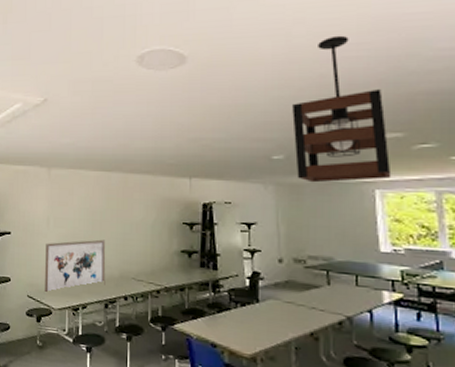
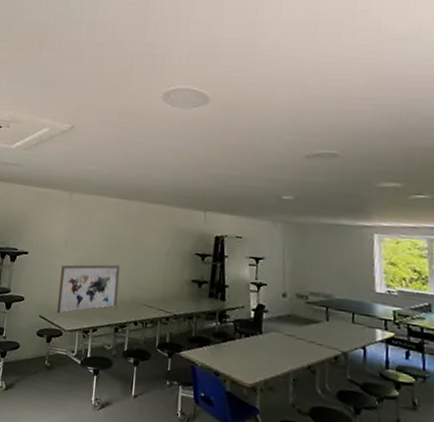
pendant light: present [292,35,392,183] -> none [303,90,390,225]

